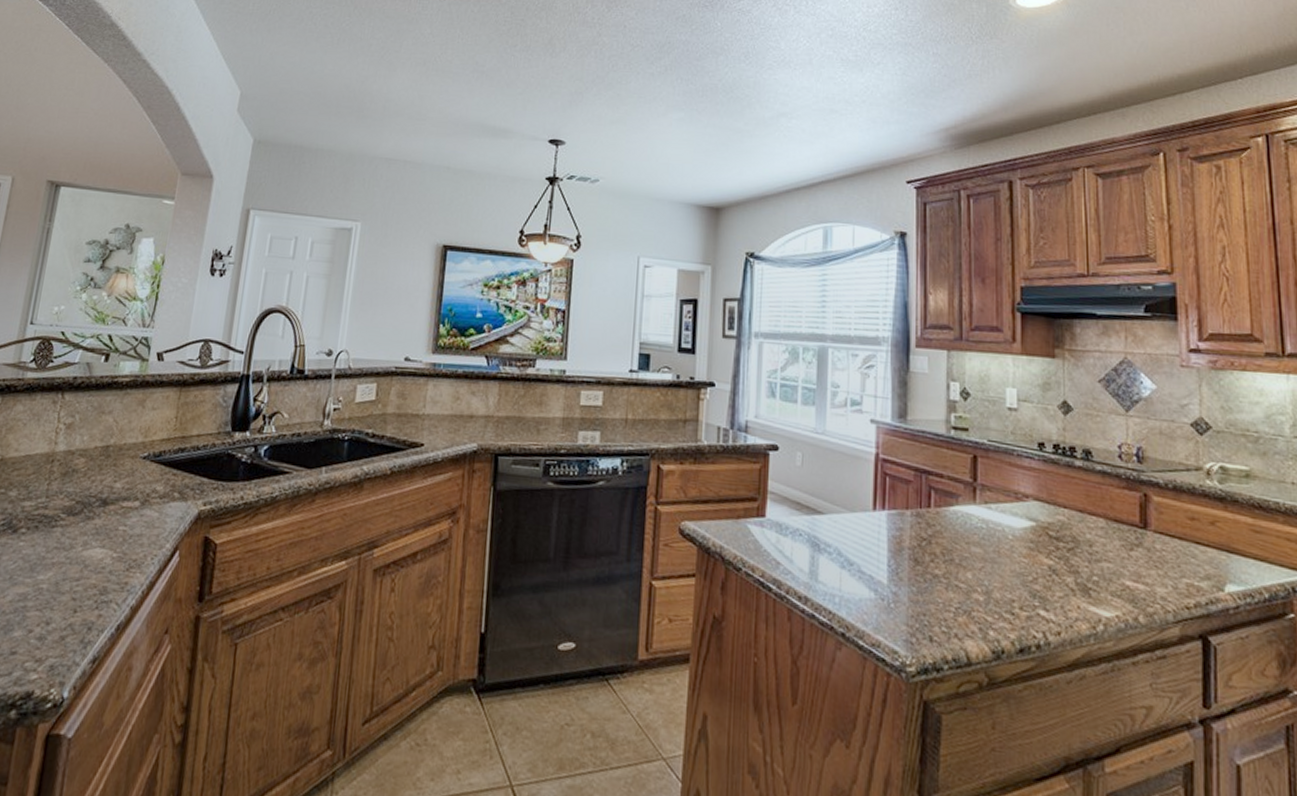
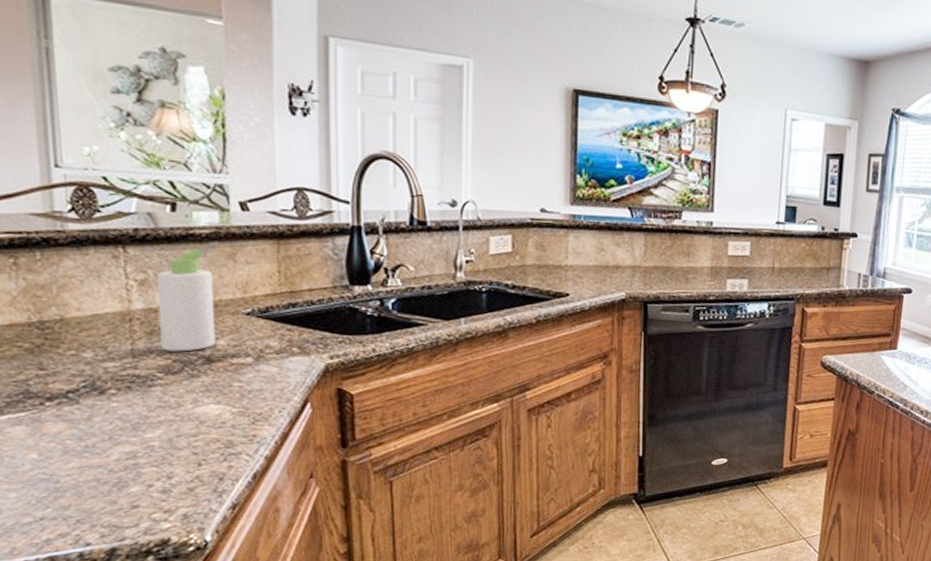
bottle: none [69,388,135,493] -> present [157,241,219,352]

